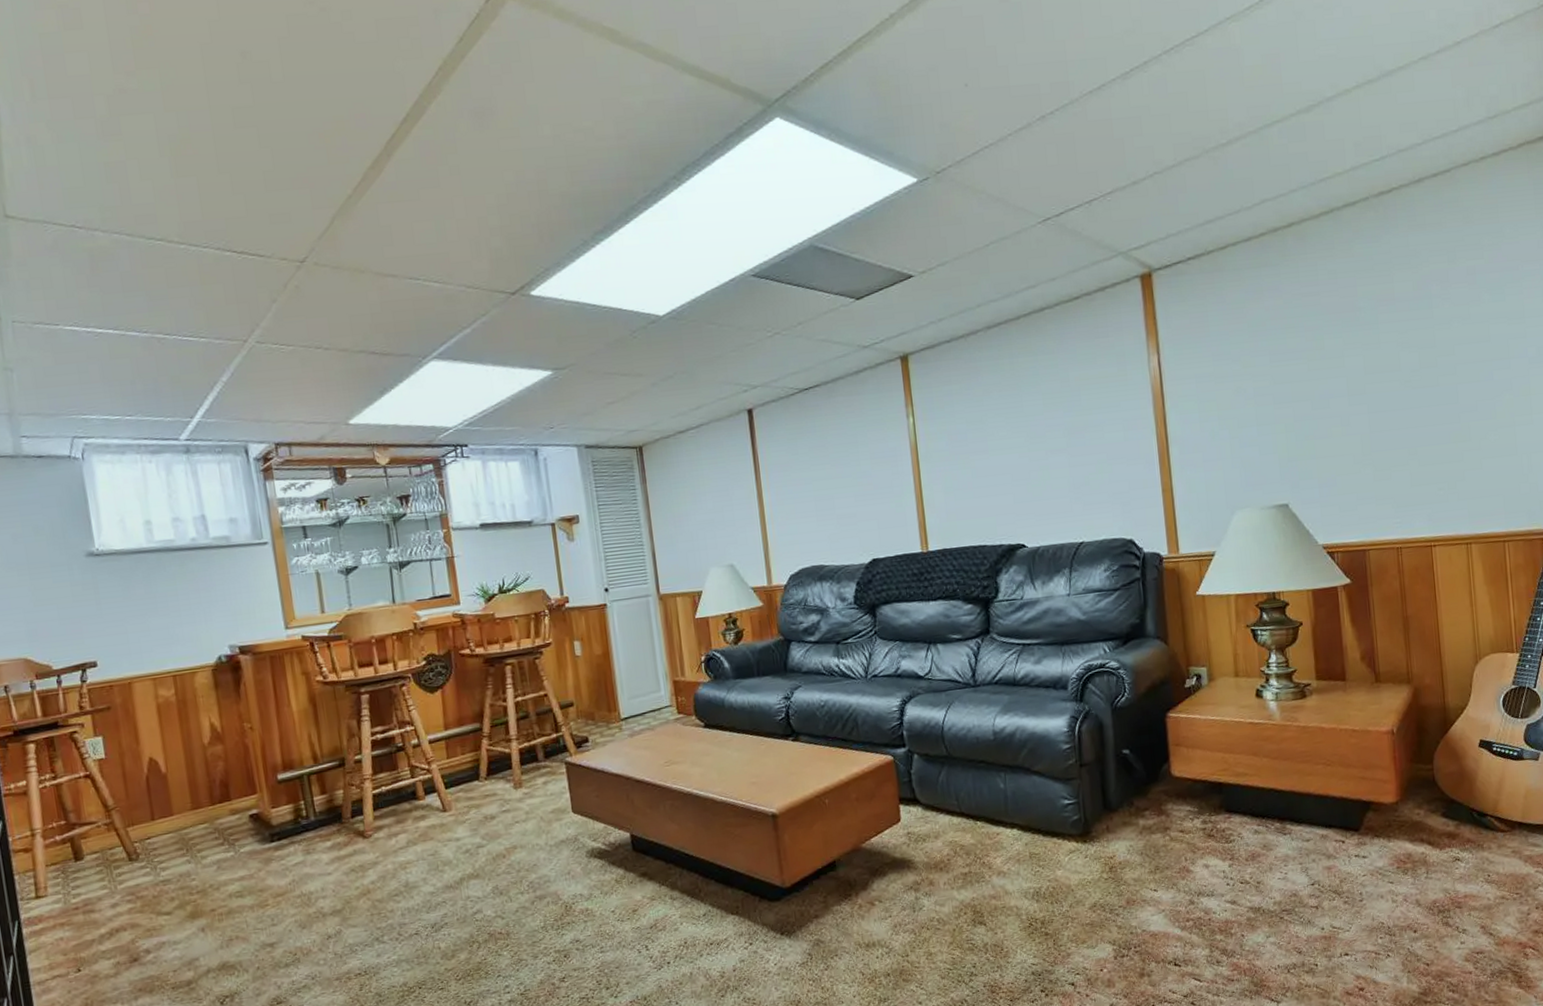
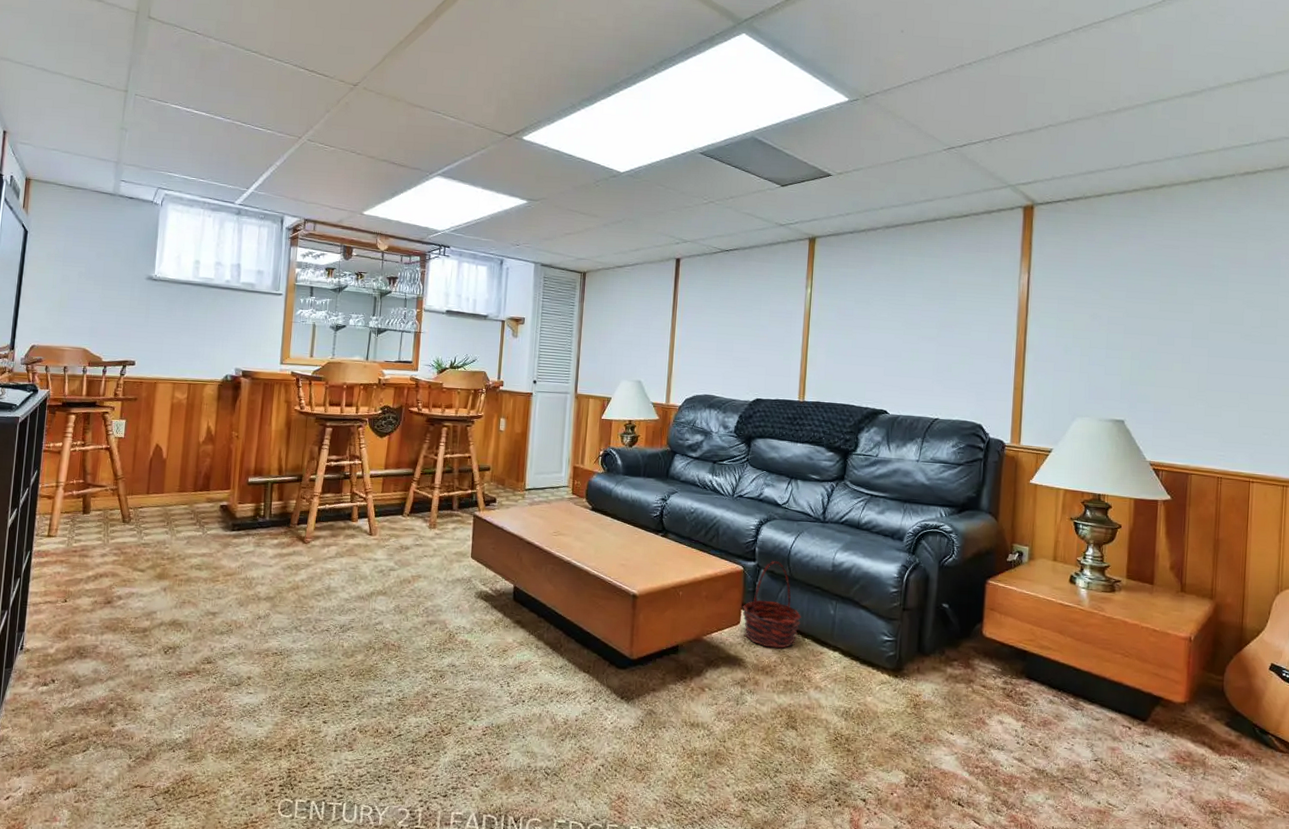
basket: none [899,741,969,841] -> present [742,561,802,648]

